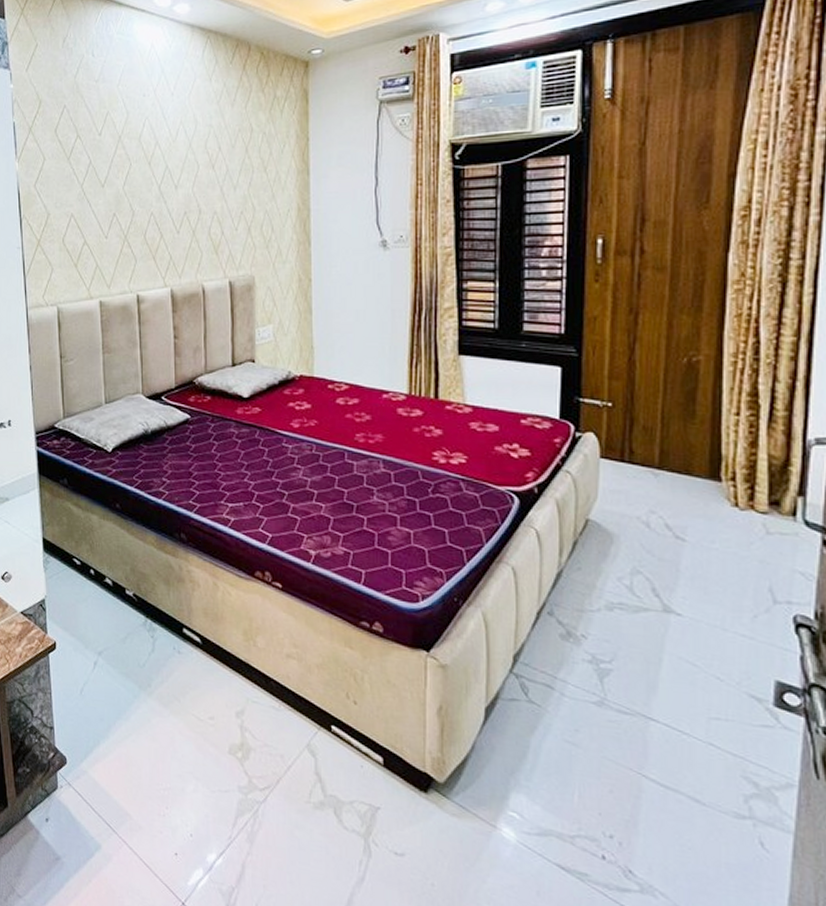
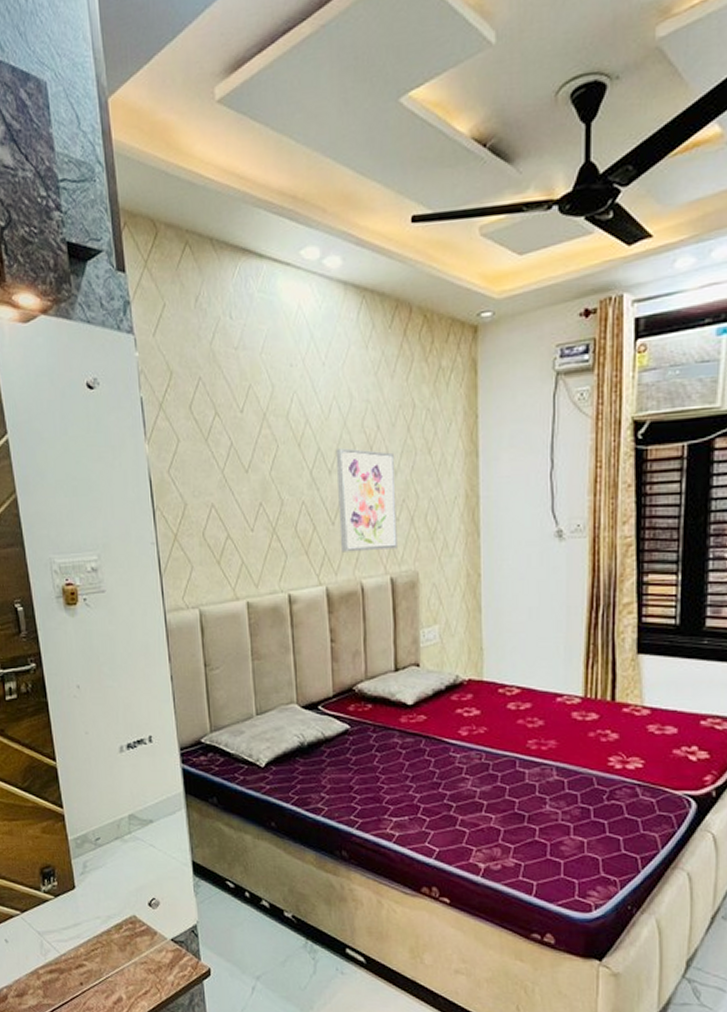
wall art: none [181,166,236,258] -> present [335,448,397,552]

